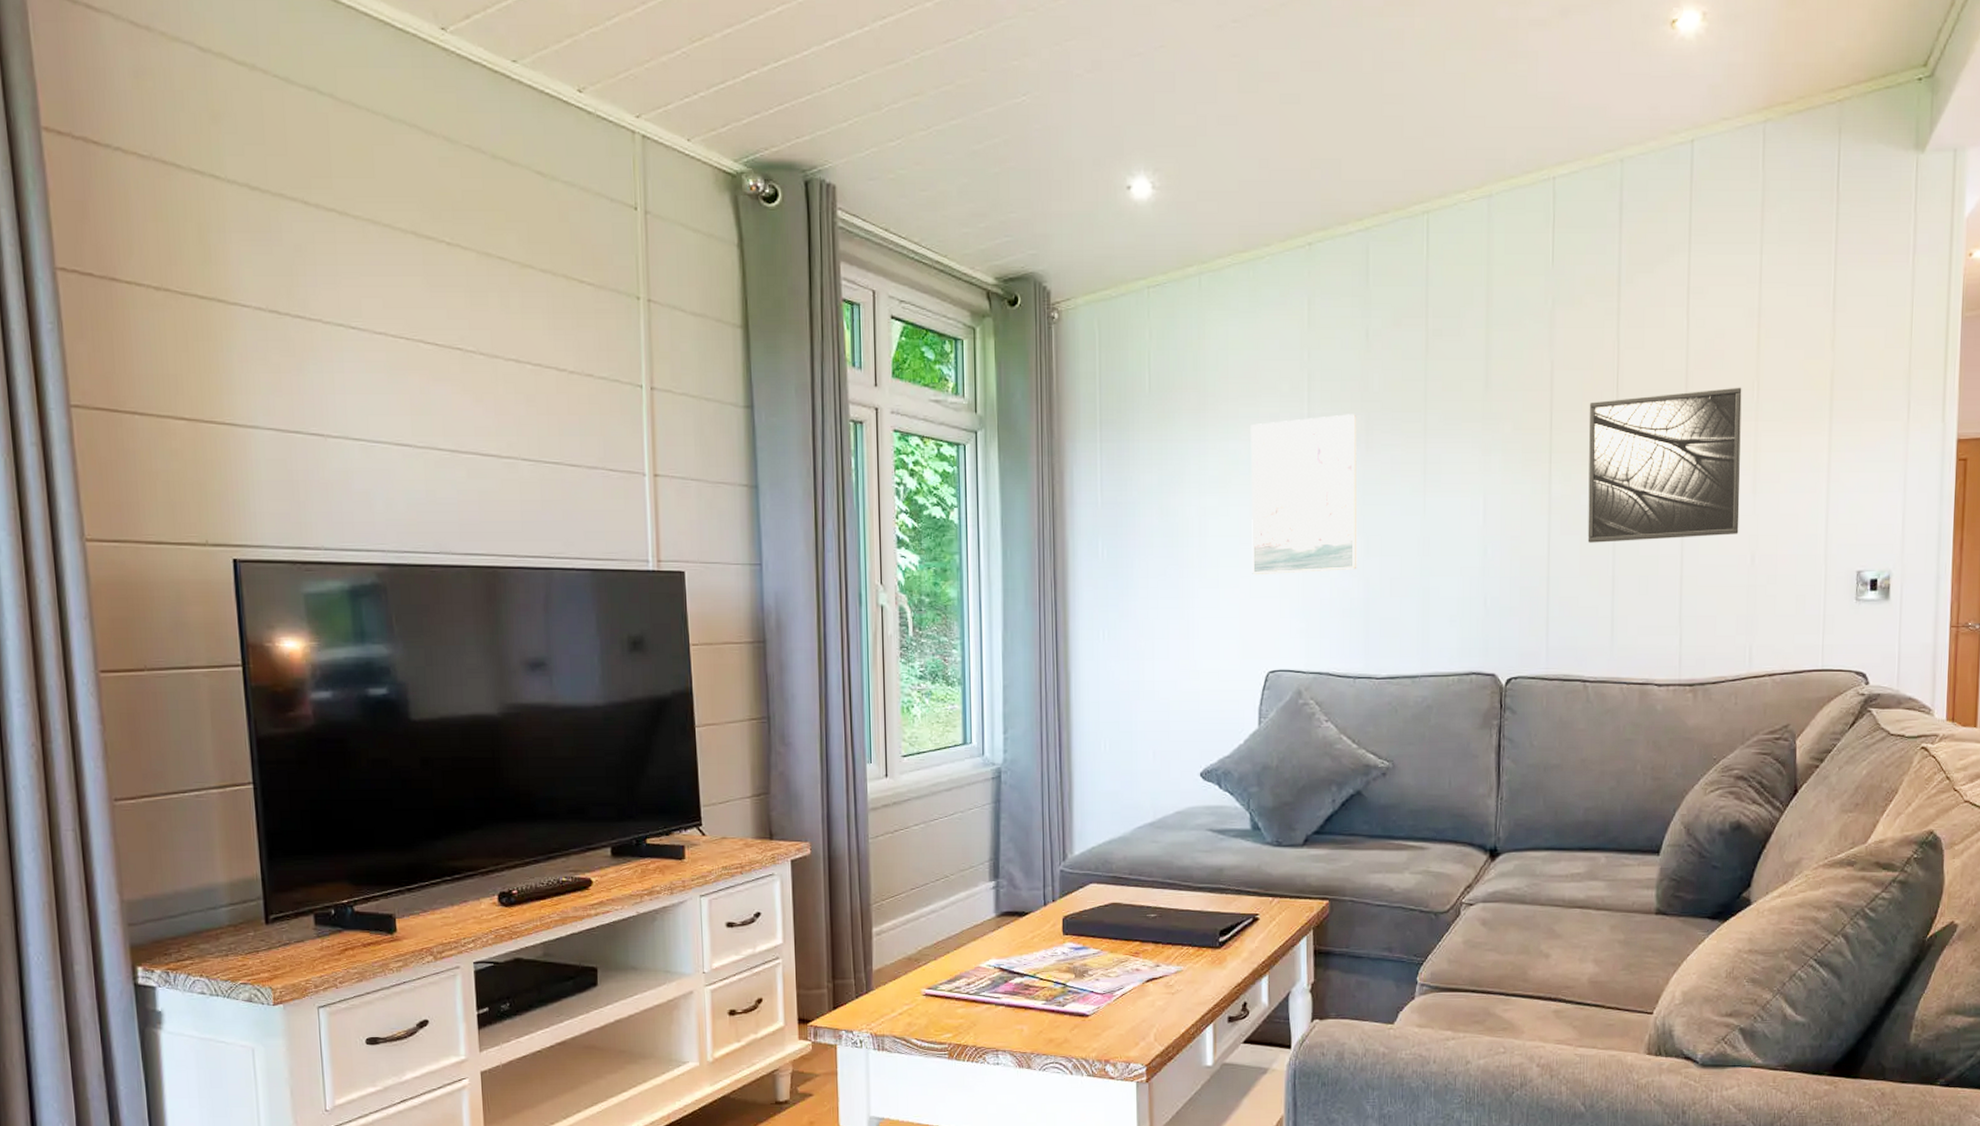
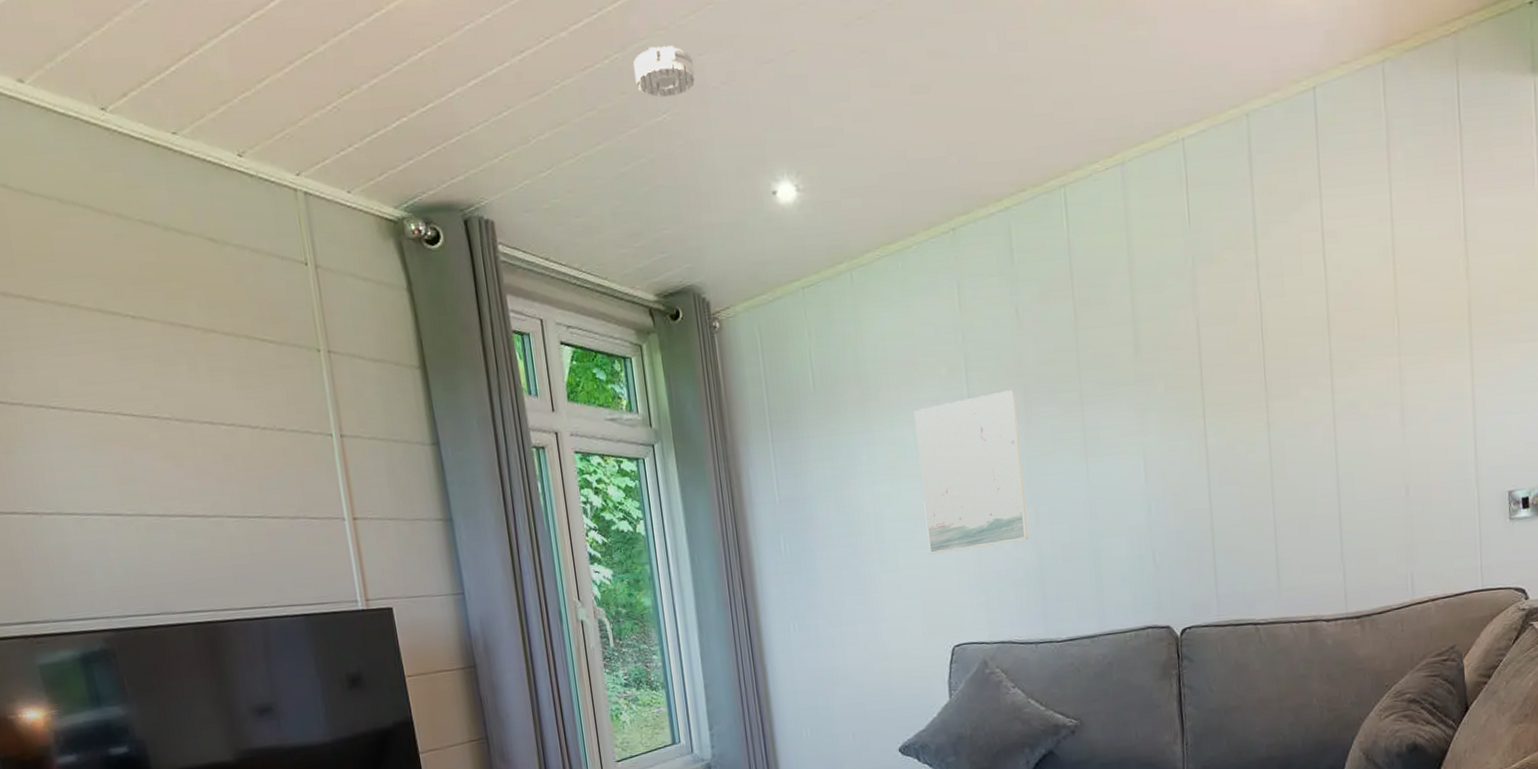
smoke detector: none [996,27,1060,79] -> present [633,45,696,98]
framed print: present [1587,387,1742,543] -> none [1236,324,1392,491]

